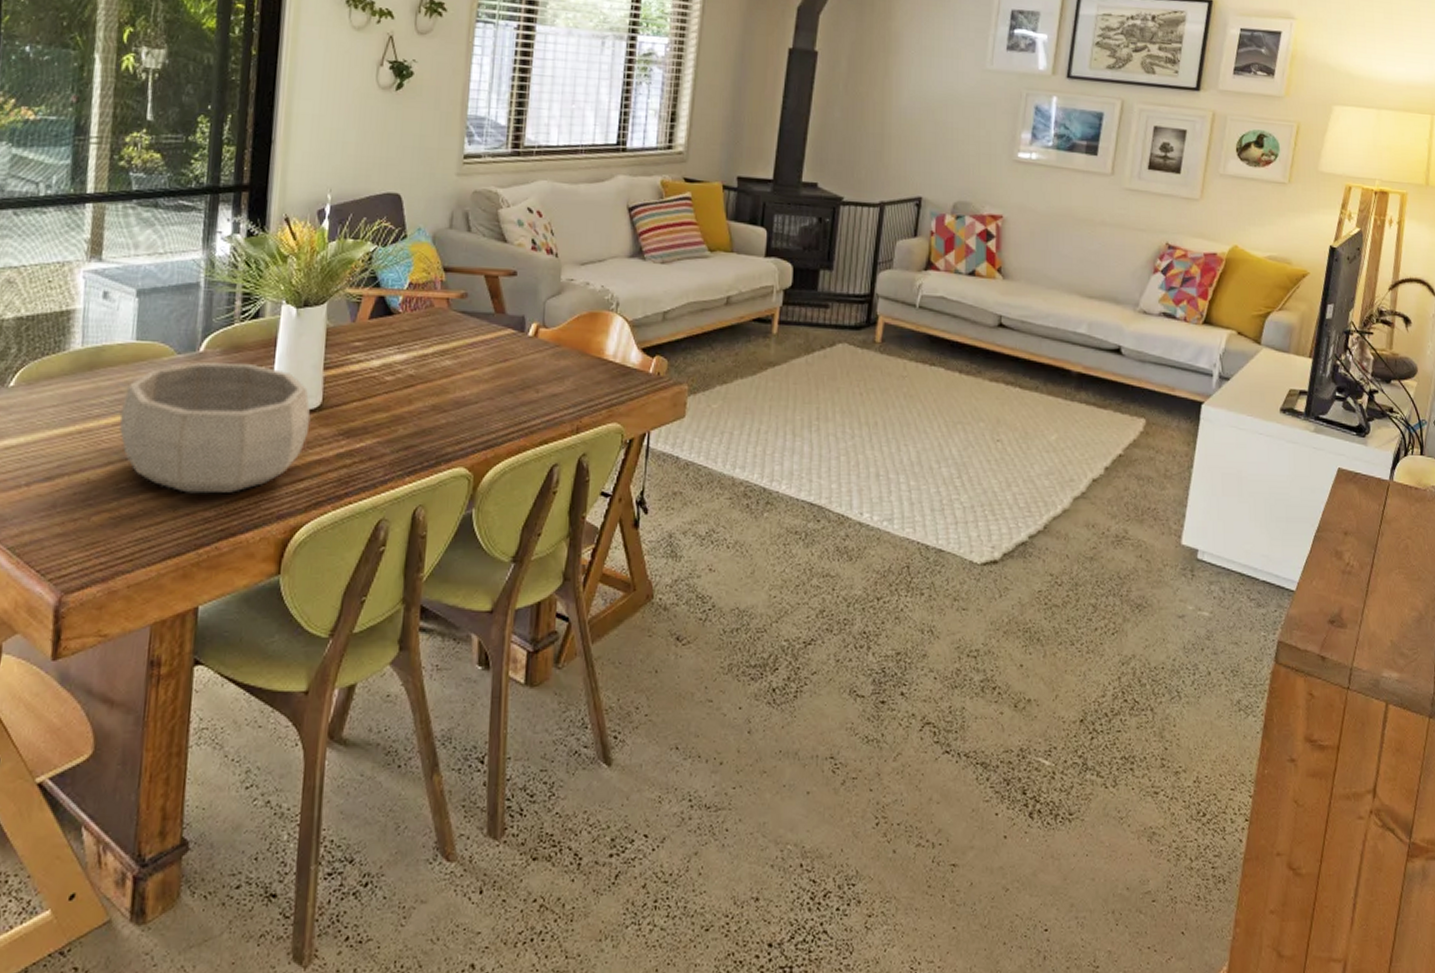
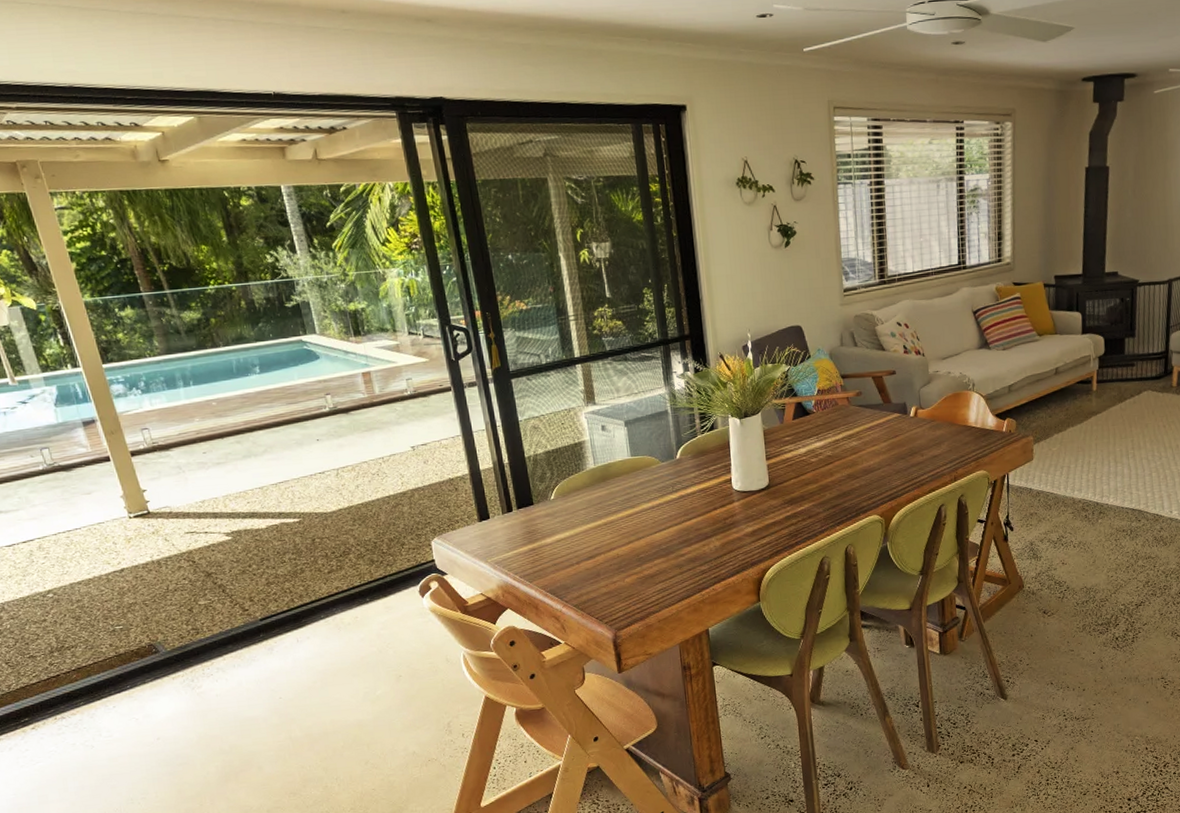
decorative bowl: present [119,362,311,494] -> none [630,462,763,556]

